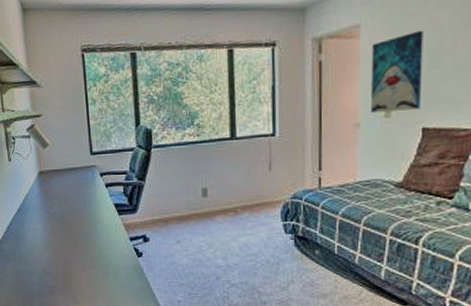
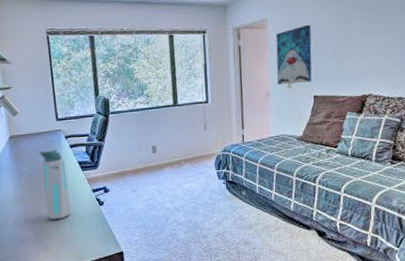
water bottle: none [71,189,105,269] -> present [39,150,71,219]

